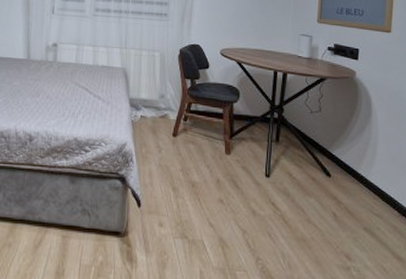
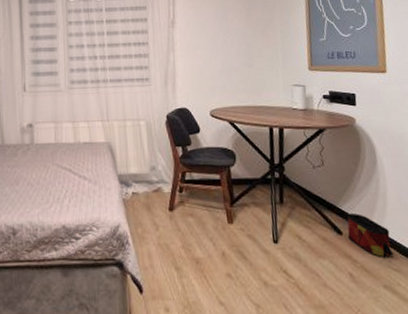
bag: none [336,158,376,203] -> present [346,212,393,258]

